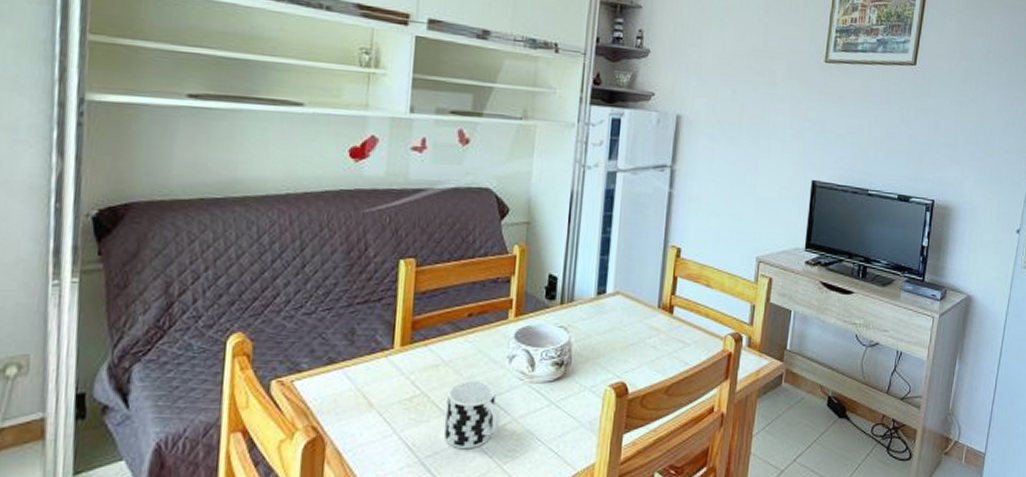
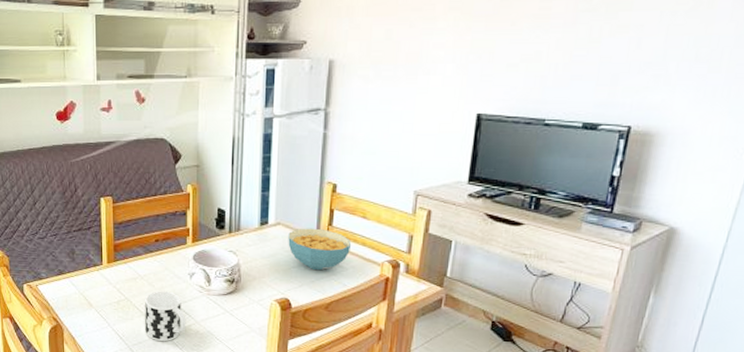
cereal bowl: none [627,298,695,348] -> present [288,228,352,271]

